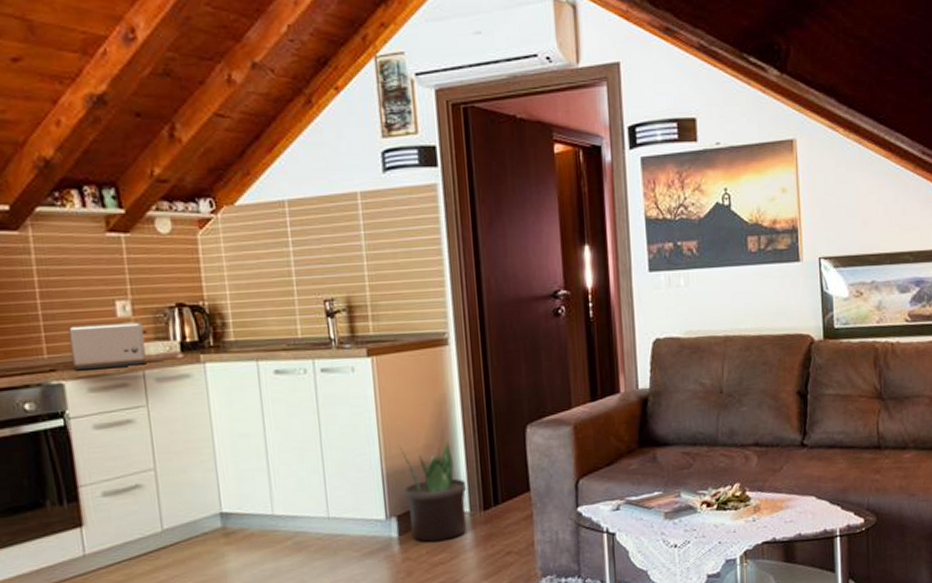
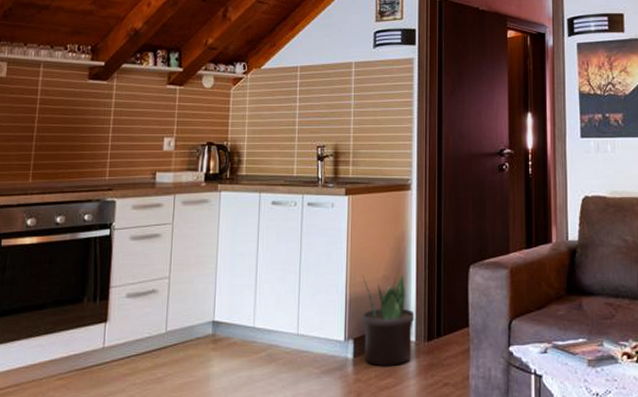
toaster: present [68,321,148,371] -> none [124,154,183,191]

